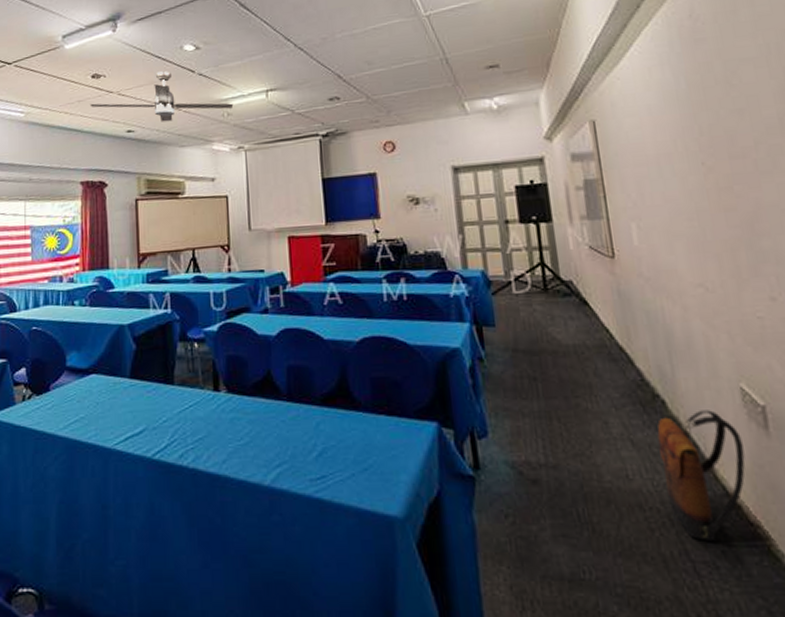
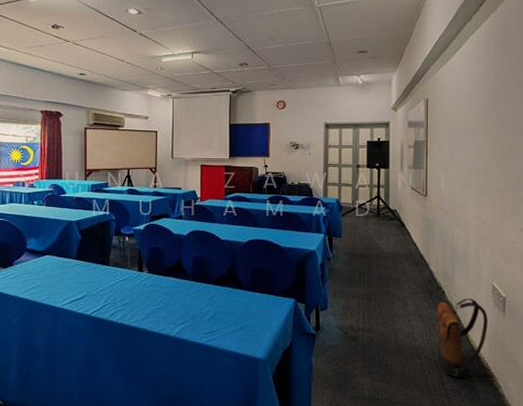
electric fan: present [89,71,234,122] -> none [49,29,166,70]

